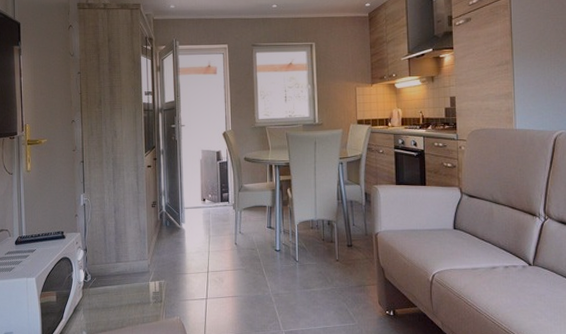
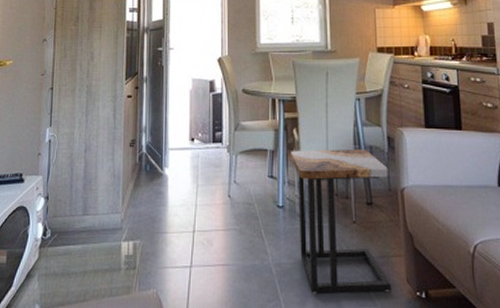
side table: none [286,204,366,316] -> present [291,149,391,294]

